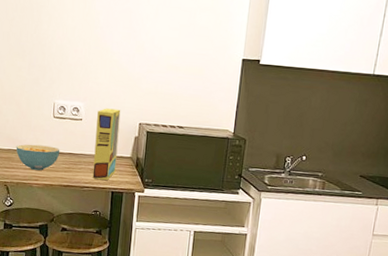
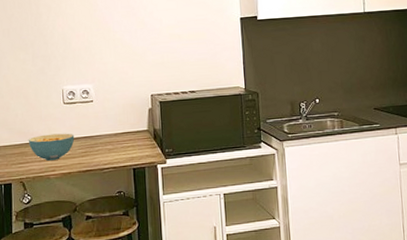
cereal box: present [92,108,121,180] -> none [108,85,134,158]

